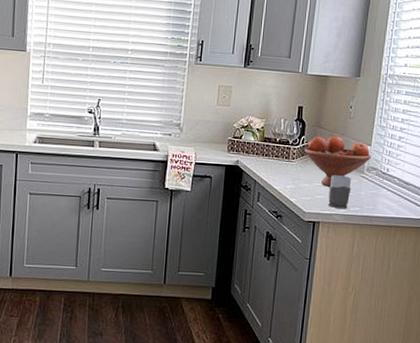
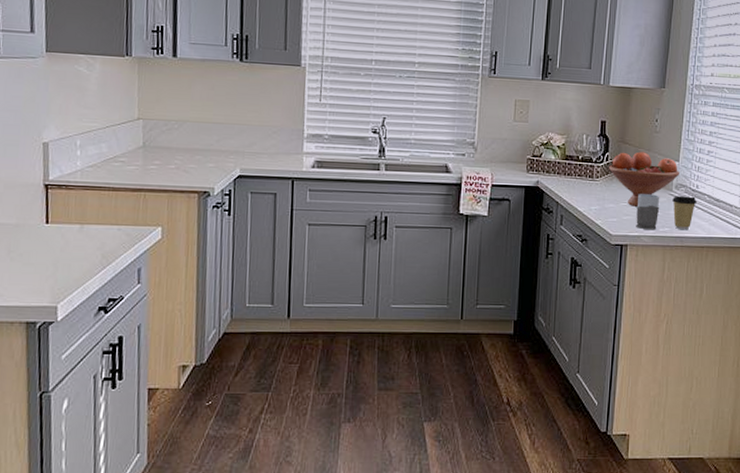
coffee cup: none [364,178,387,211] -> present [672,195,697,230]

